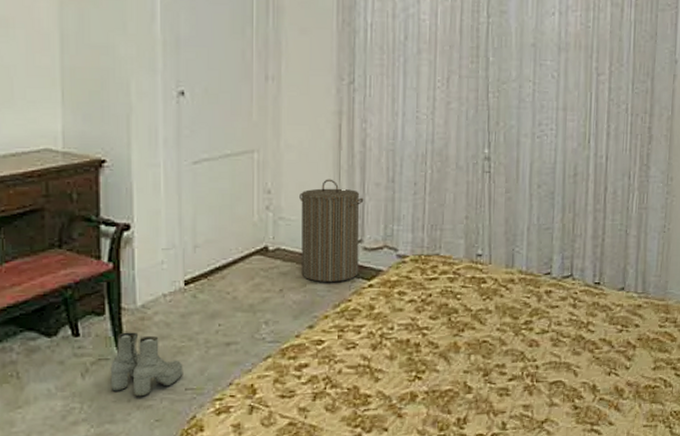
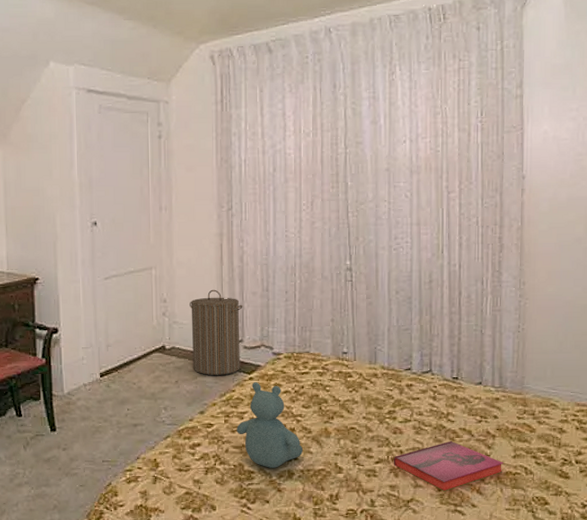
boots: present [110,332,183,397] -> none [45,414,101,466]
stuffed bear: none [352,290,428,391] -> present [236,382,303,468]
hardback book: none [527,352,643,410] -> present [393,440,503,492]

